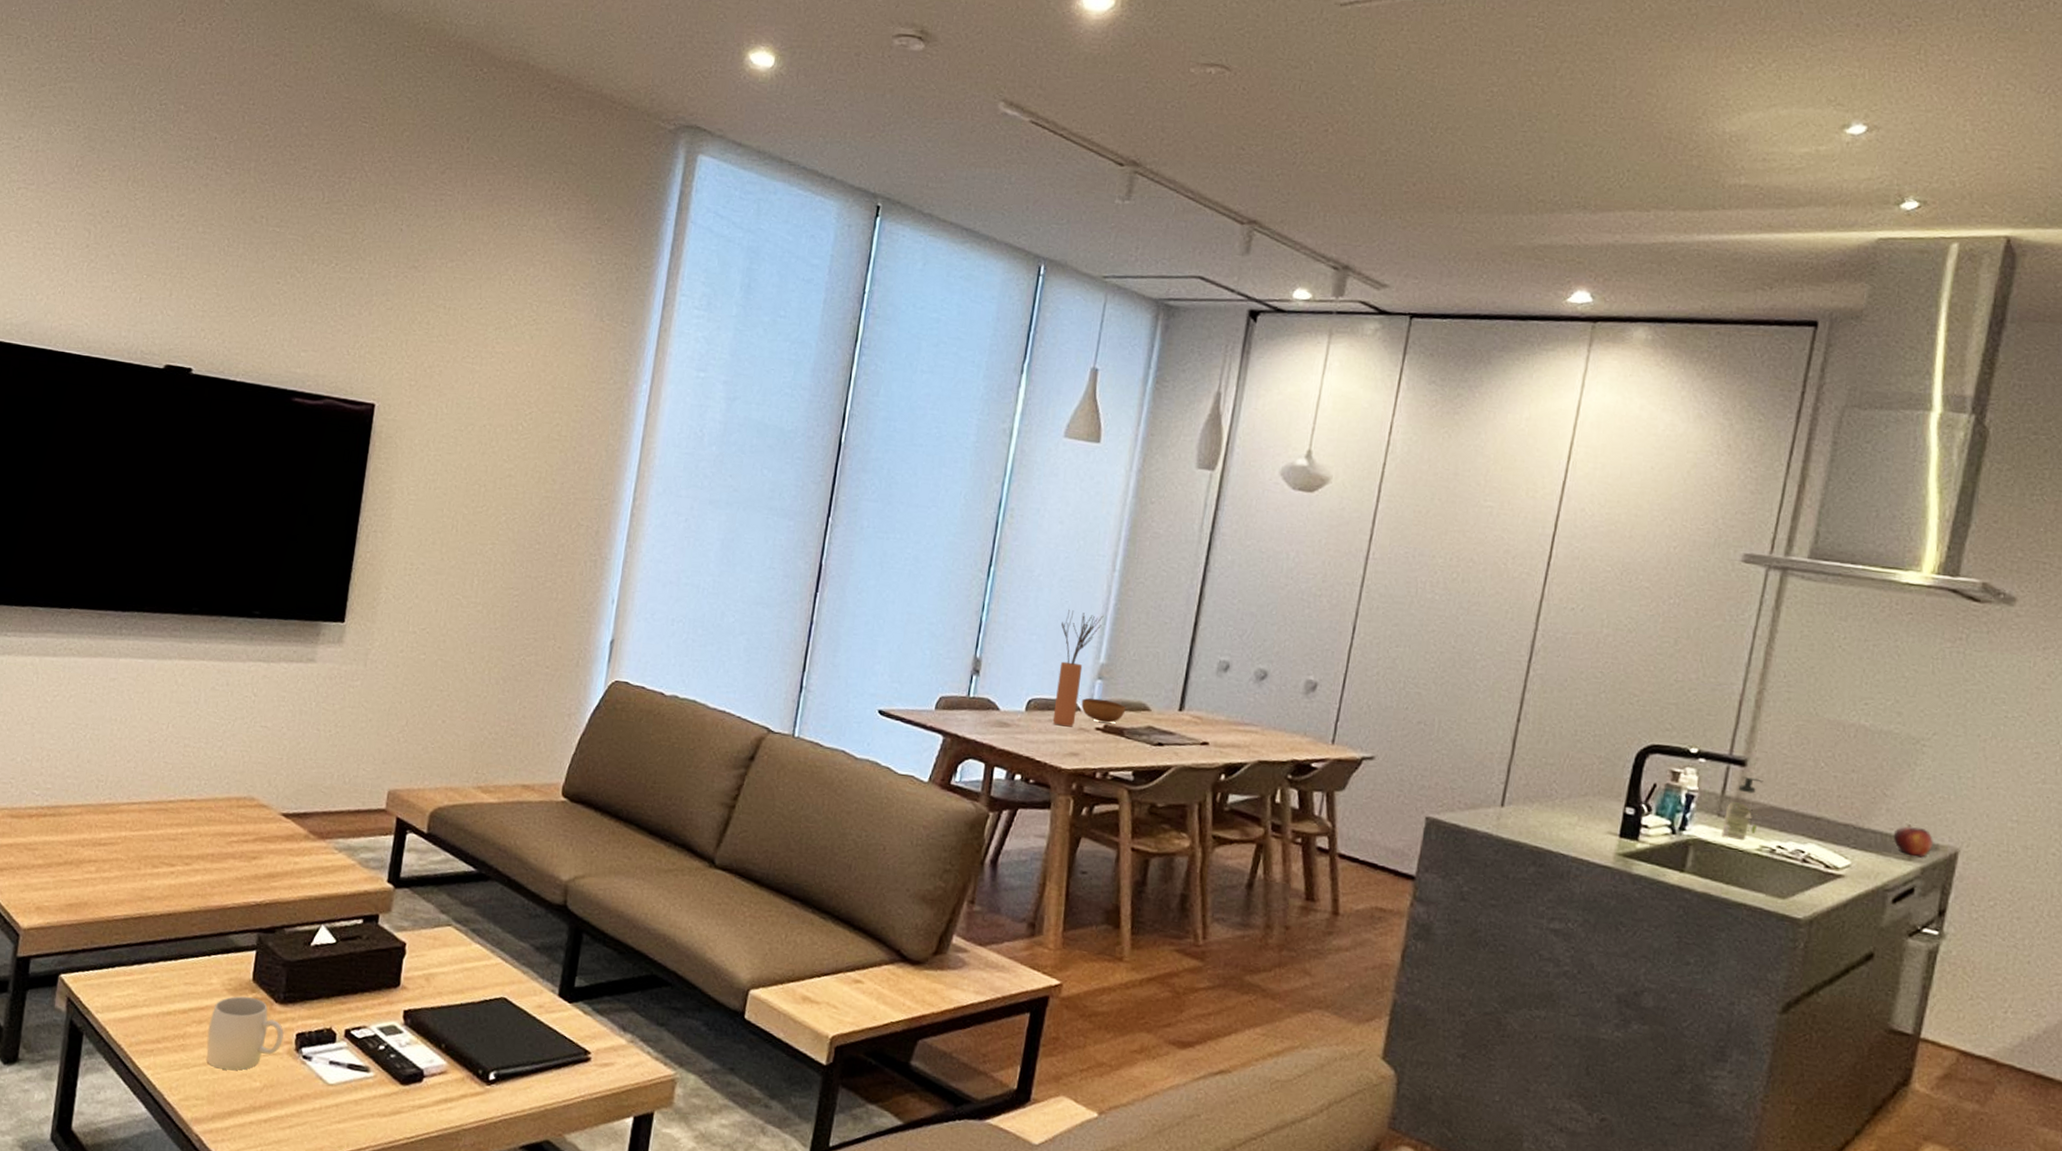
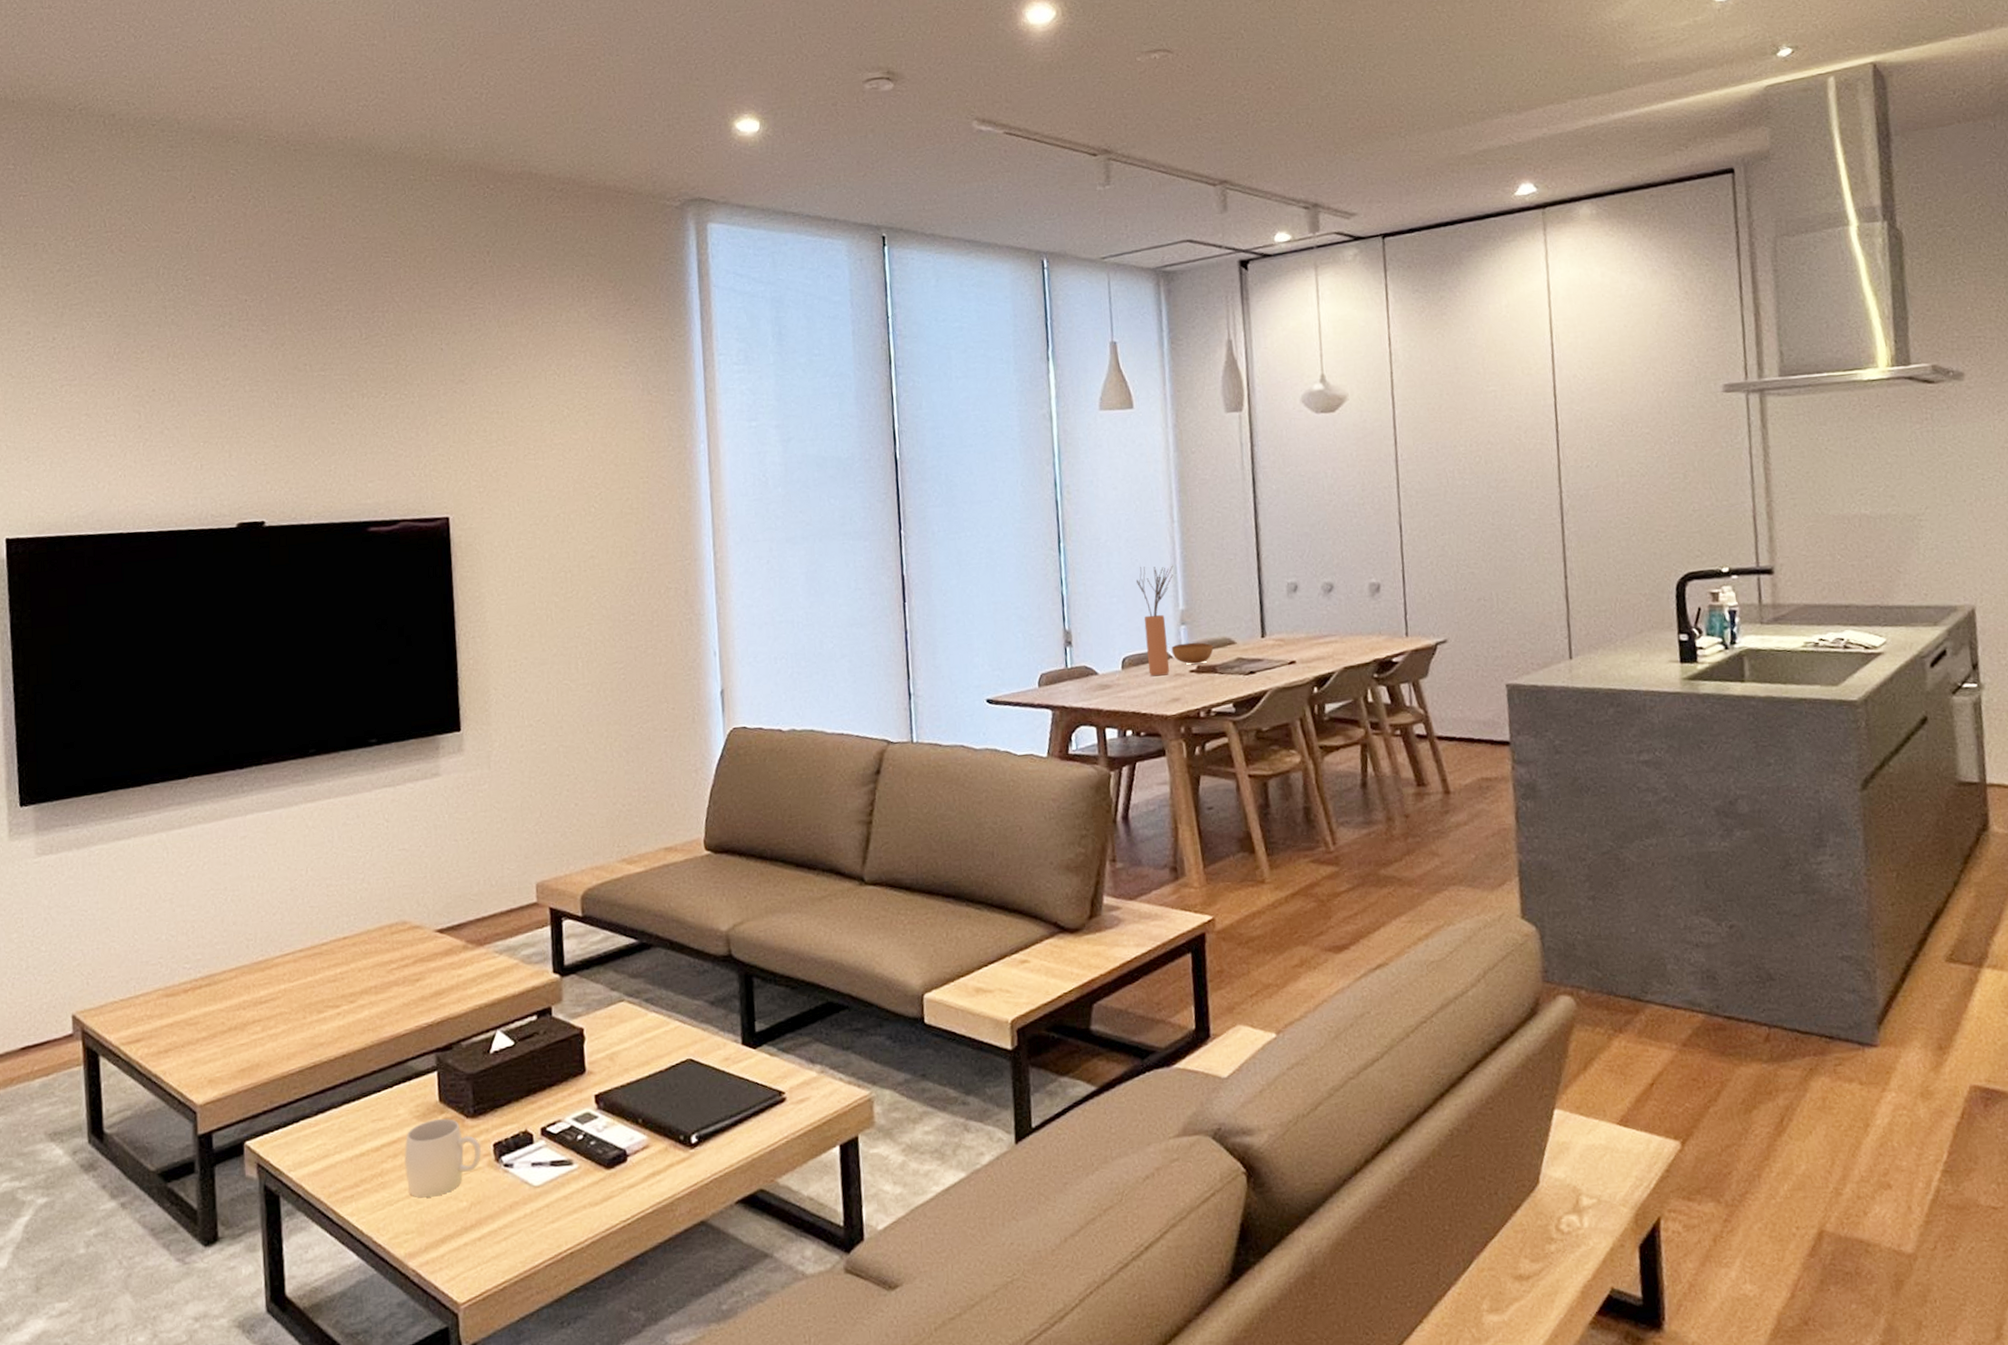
soap dispenser: present [1721,777,1764,841] -> none [1766,582,1798,643]
fruit: present [1893,824,1933,858] -> none [1915,593,1952,622]

